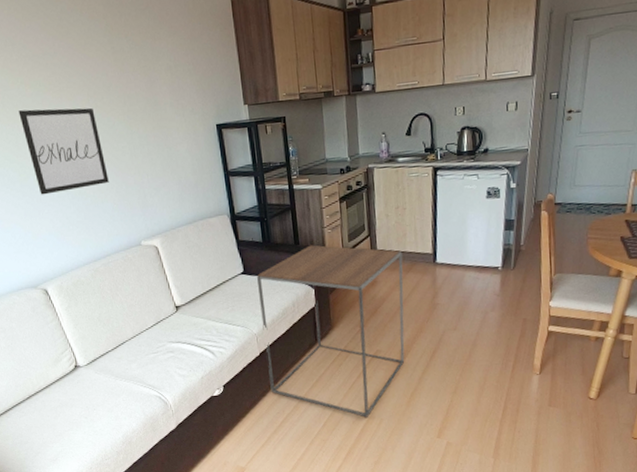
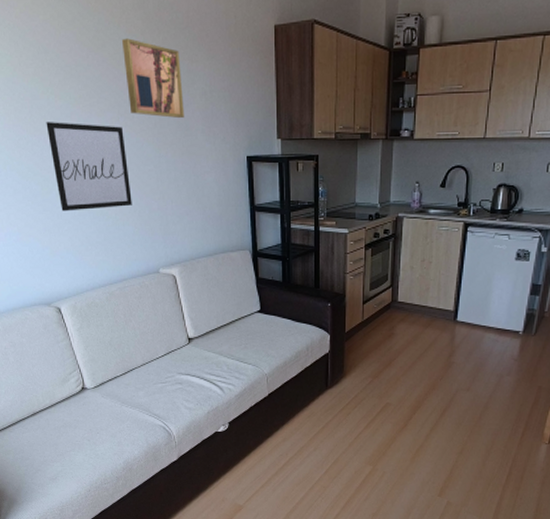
wall art: none [86,23,152,95] -> present [122,38,184,119]
side table: present [257,245,405,417] -> none [273,290,423,469]

